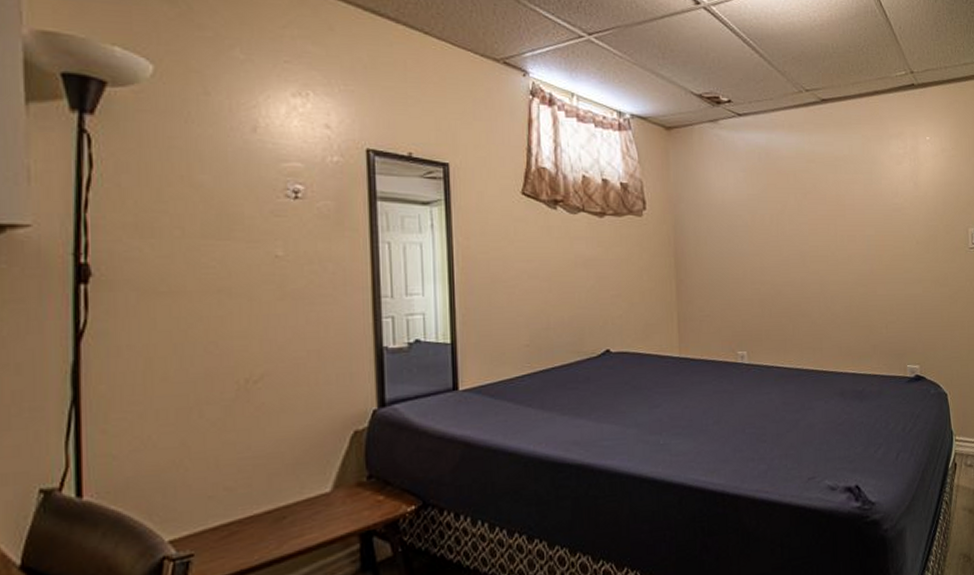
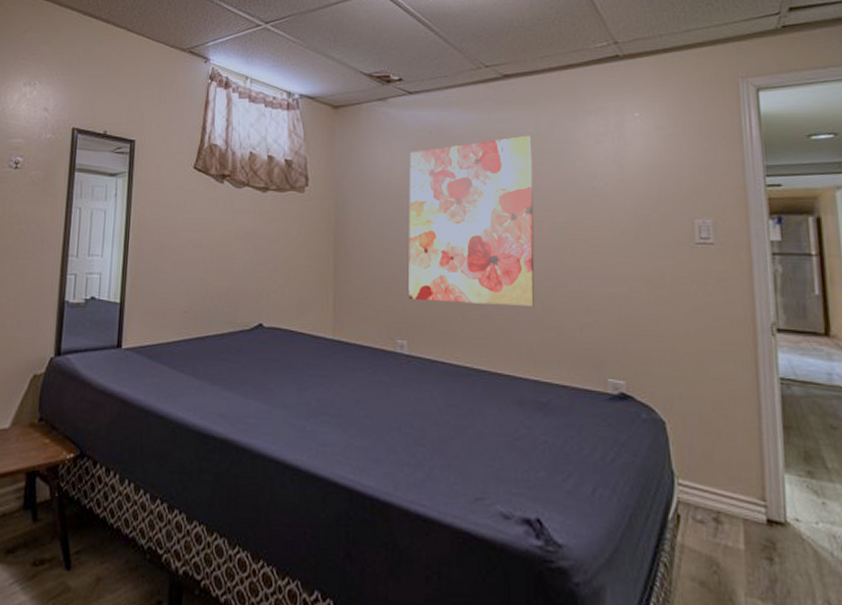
wall art: none [741,157,852,314] -> present [408,135,535,306]

